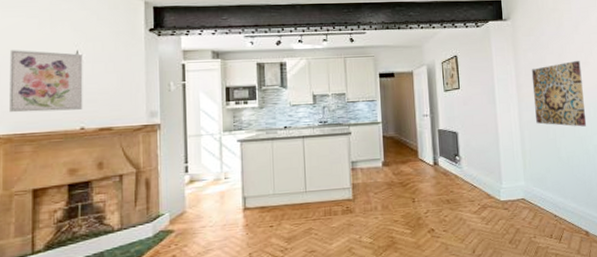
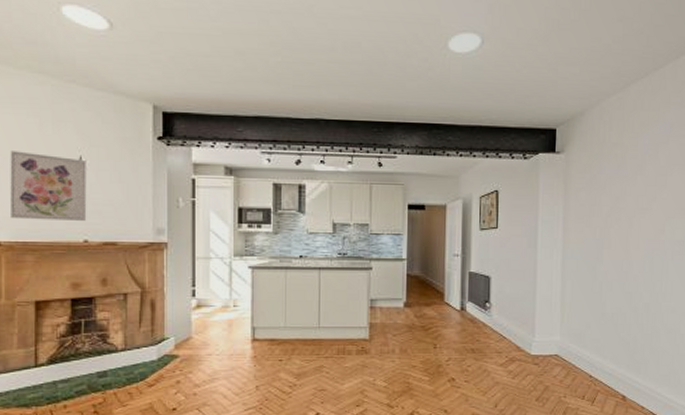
wall art: present [531,61,587,127] -> none [581,206,641,281]

